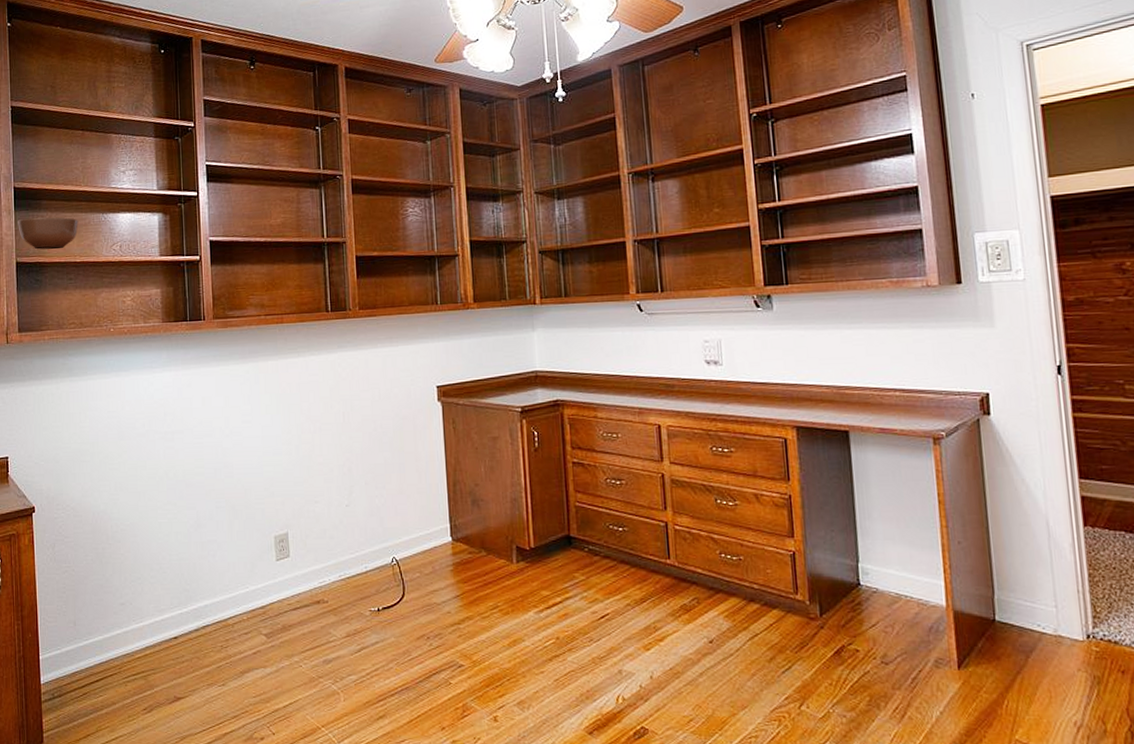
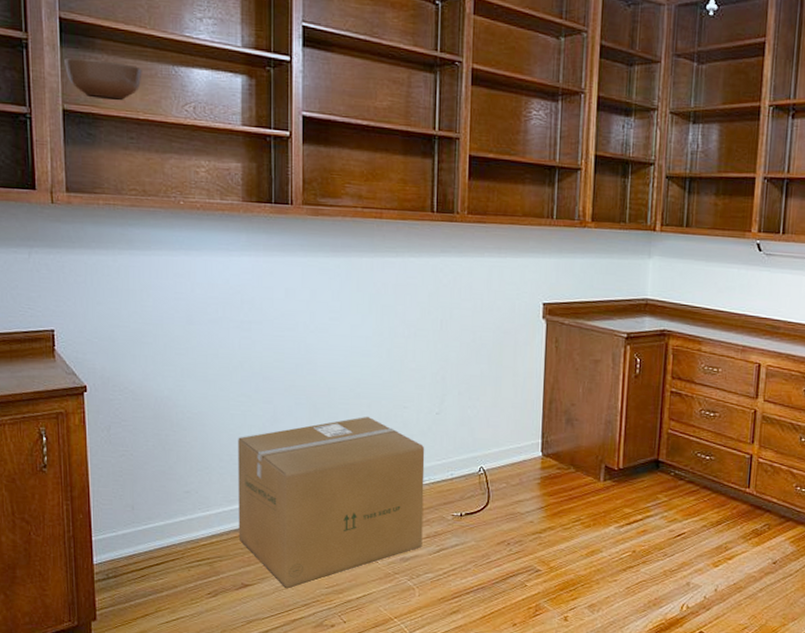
box: none [166,514,343,699] -> present [238,416,425,588]

